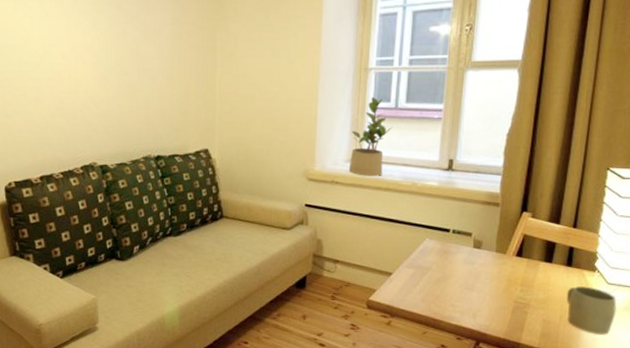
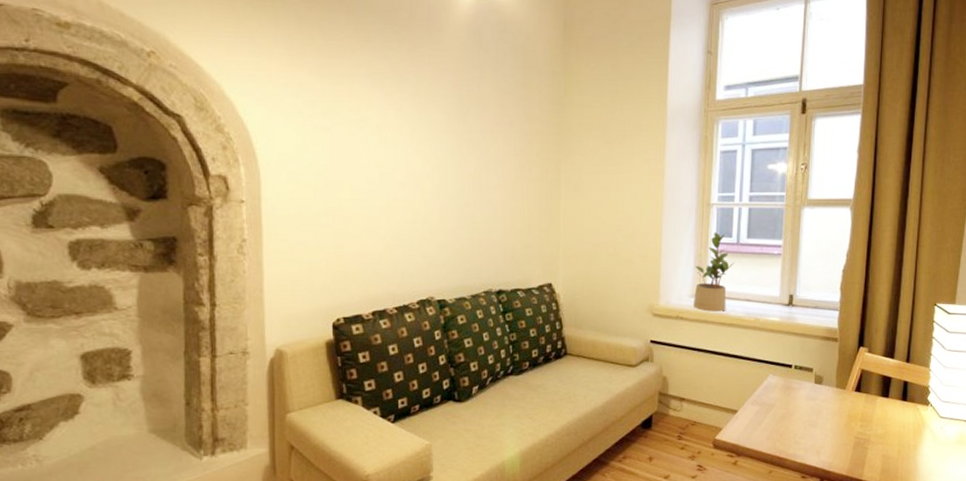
mug: present [566,286,617,334] -> none [903,420,950,469]

